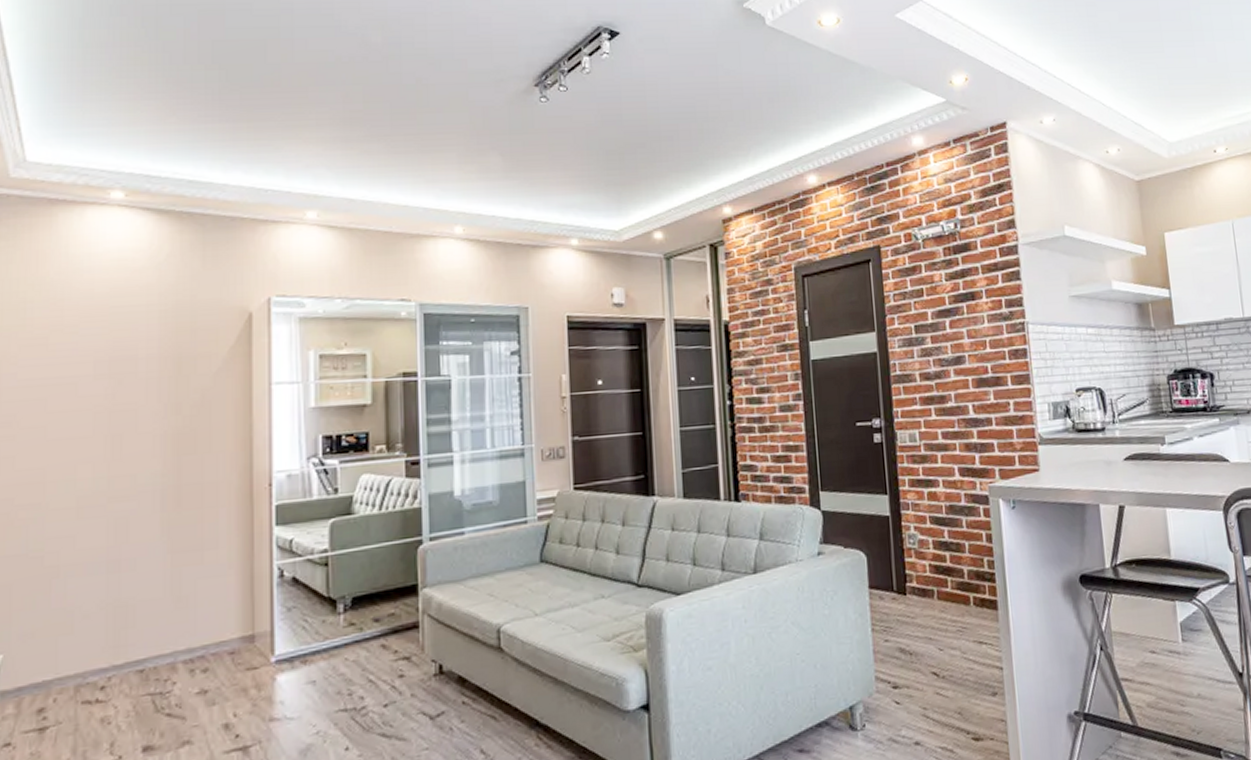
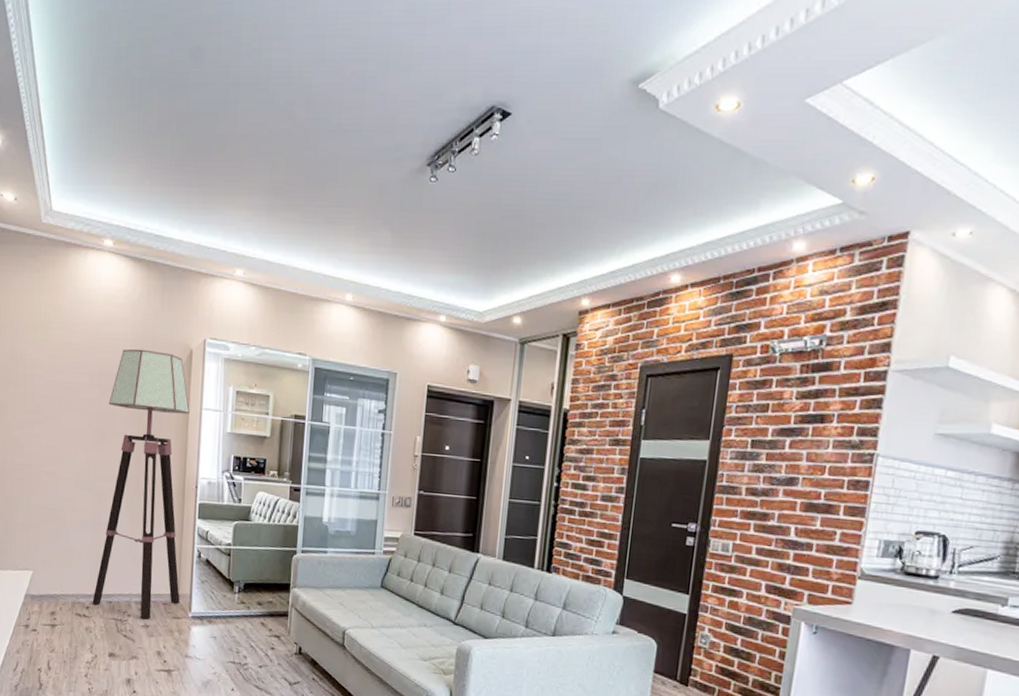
floor lamp: none [110,320,255,684] -> present [92,349,190,619]

